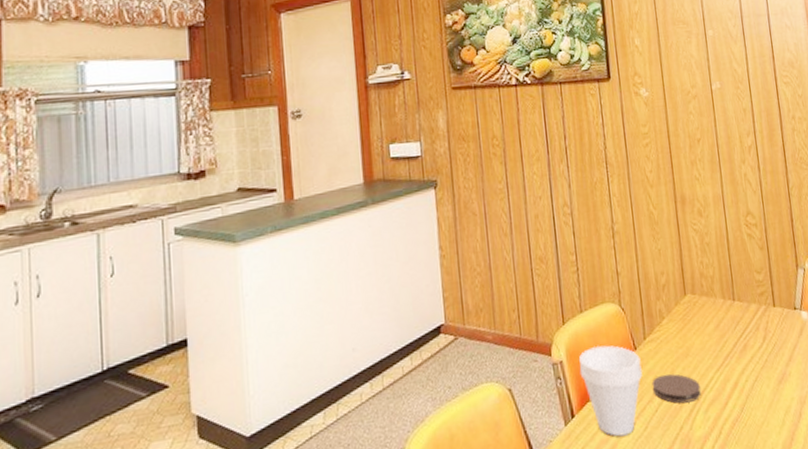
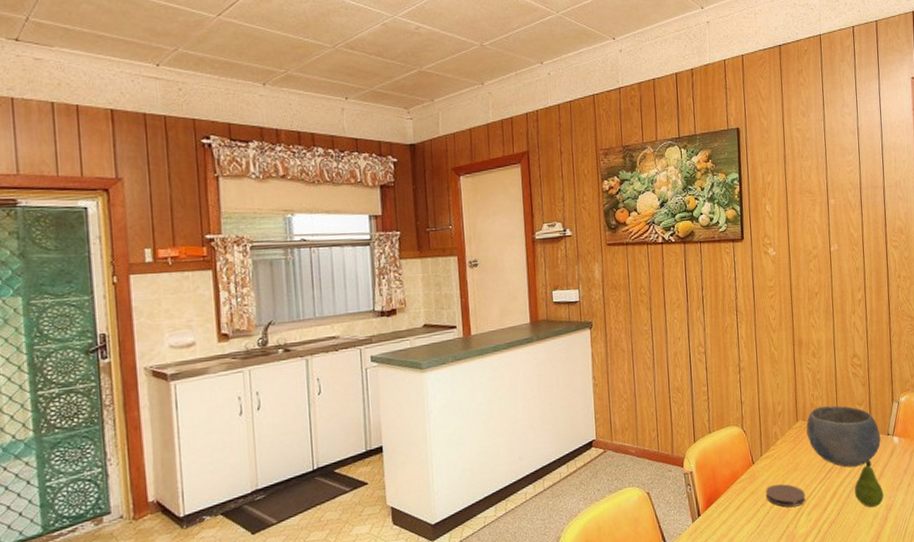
cup: present [579,345,642,437] -> none [706,460,758,532]
bowl: none [696,274,787,351] -> present [806,405,881,468]
fruit: none [758,342,795,402] -> present [854,461,884,508]

